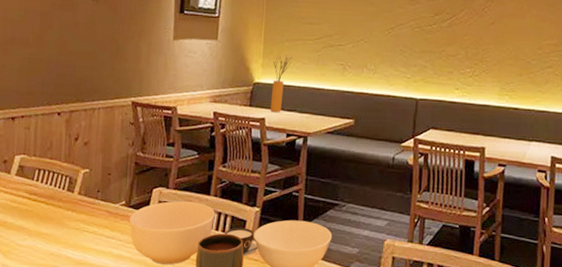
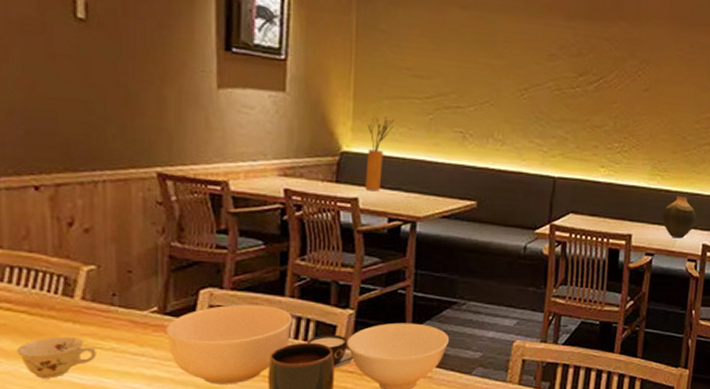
teacup: none [36,221,84,252] -> present [16,336,96,378]
vase: none [512,113,545,151] -> present [662,196,697,239]

